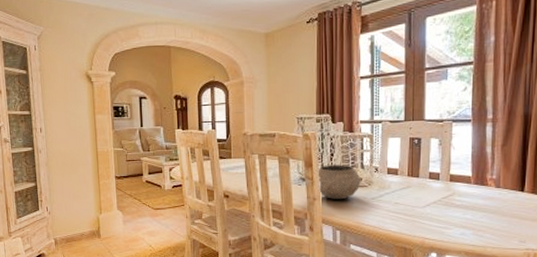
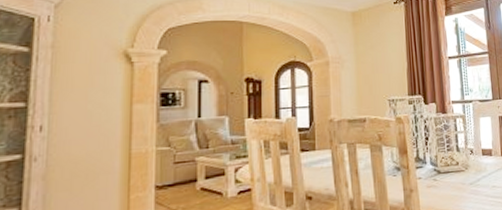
bowl: present [316,164,361,200] -> none [412,148,458,189]

